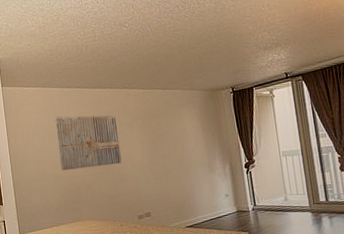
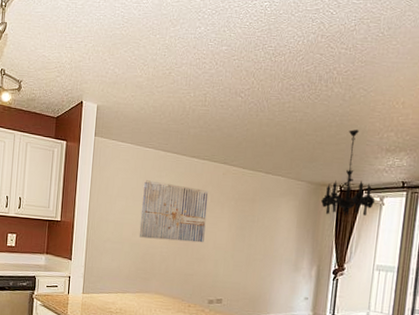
chandelier: none [218,36,266,116] -> present [321,130,376,216]

